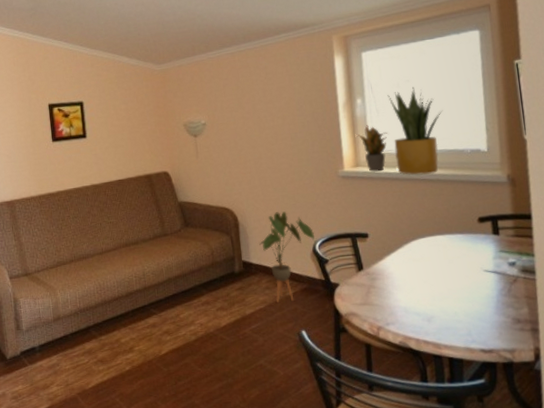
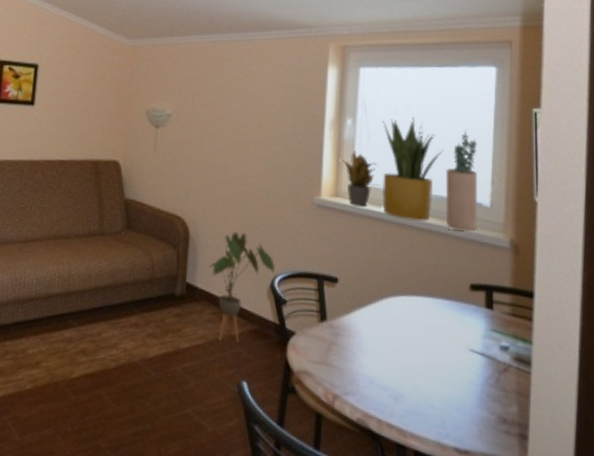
vase: none [446,89,479,176] -> present [445,130,478,232]

